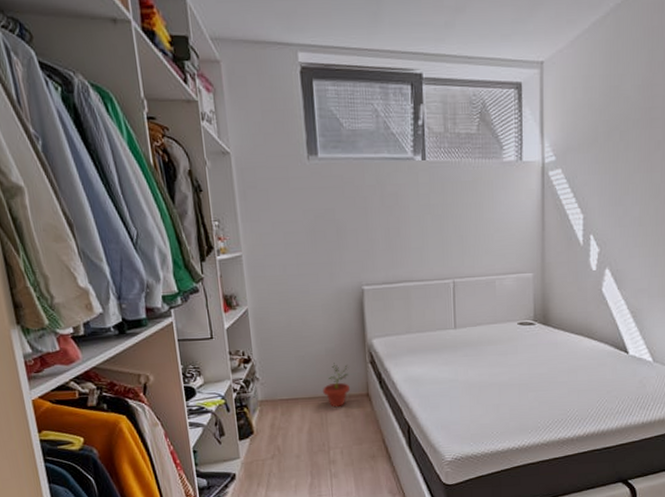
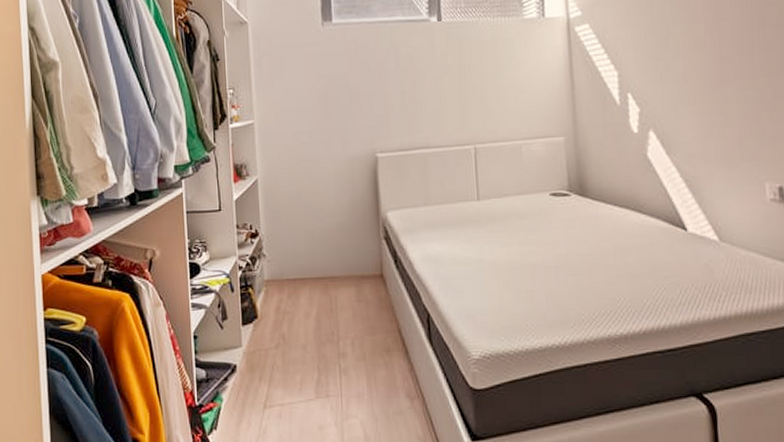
potted plant: present [323,363,351,407] -> none [333,238,363,289]

